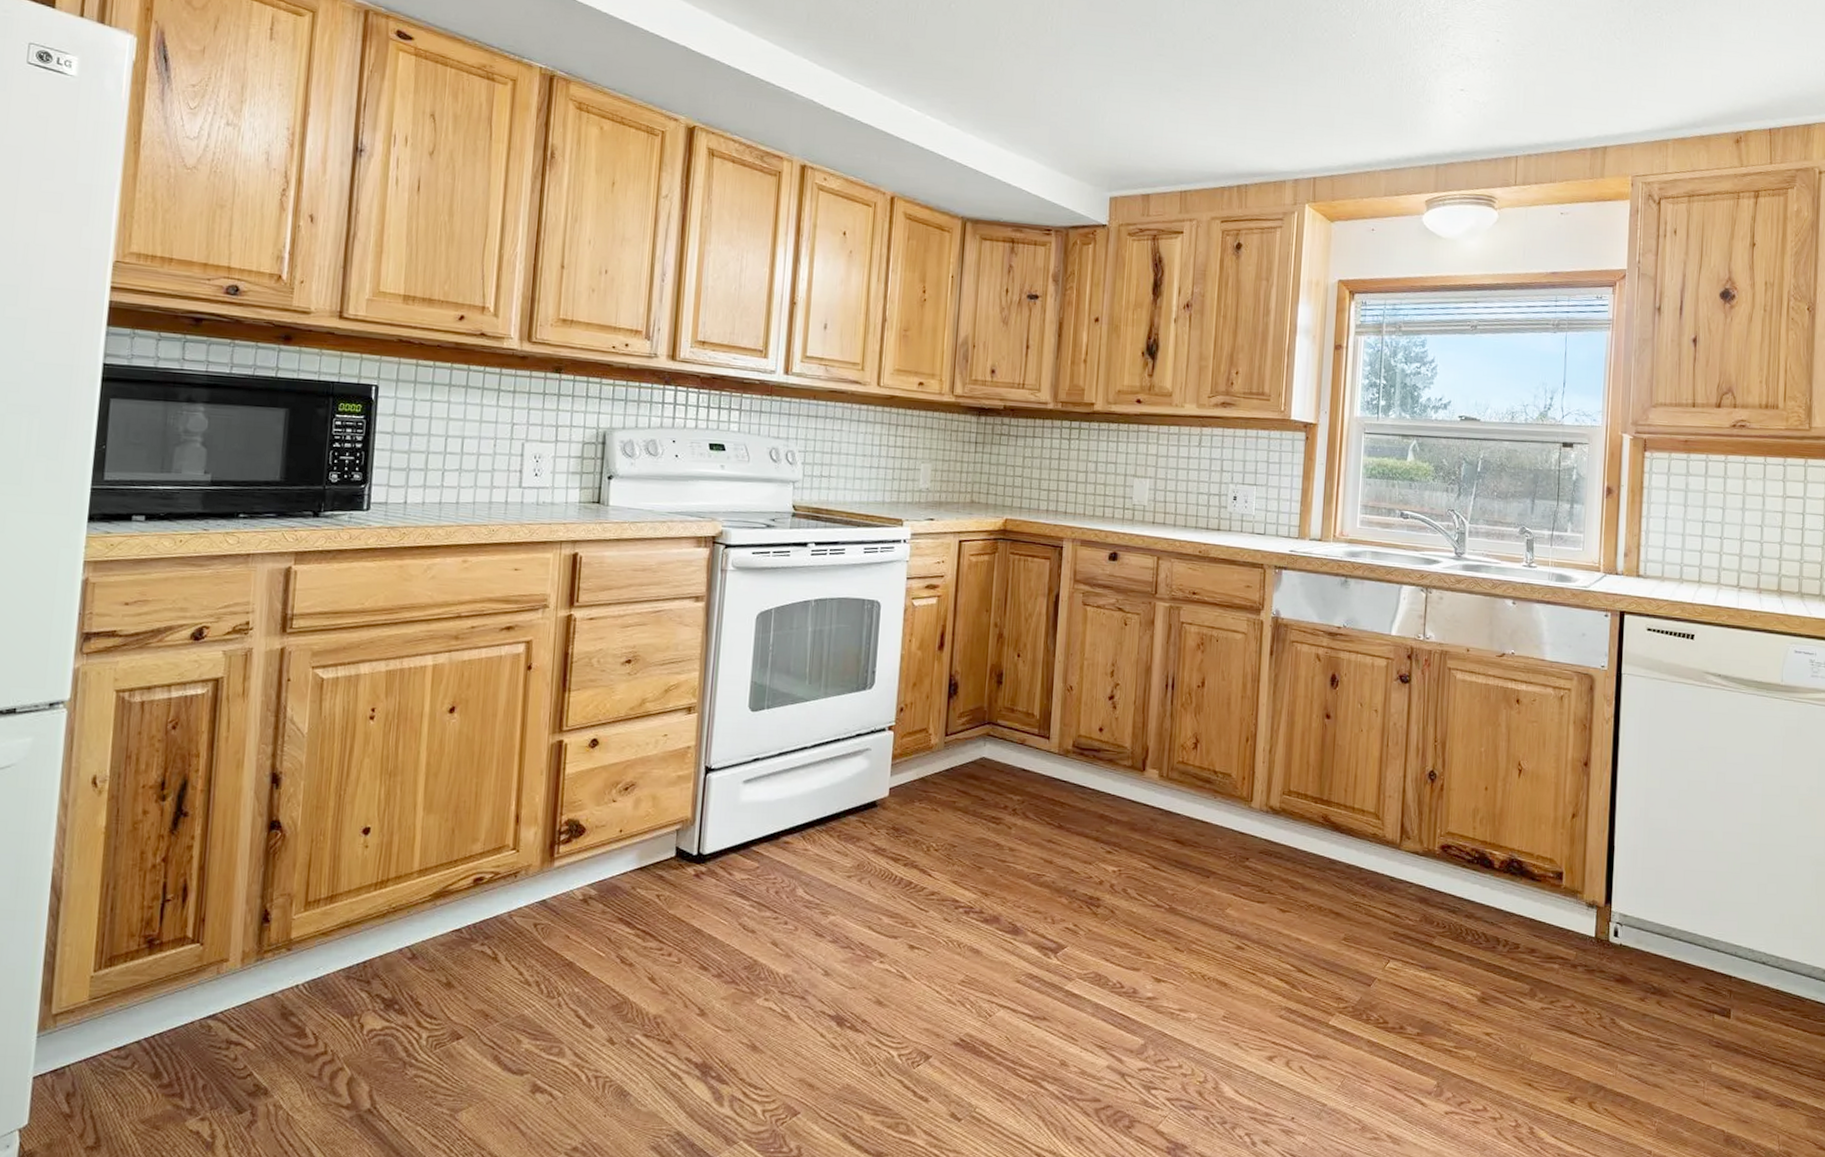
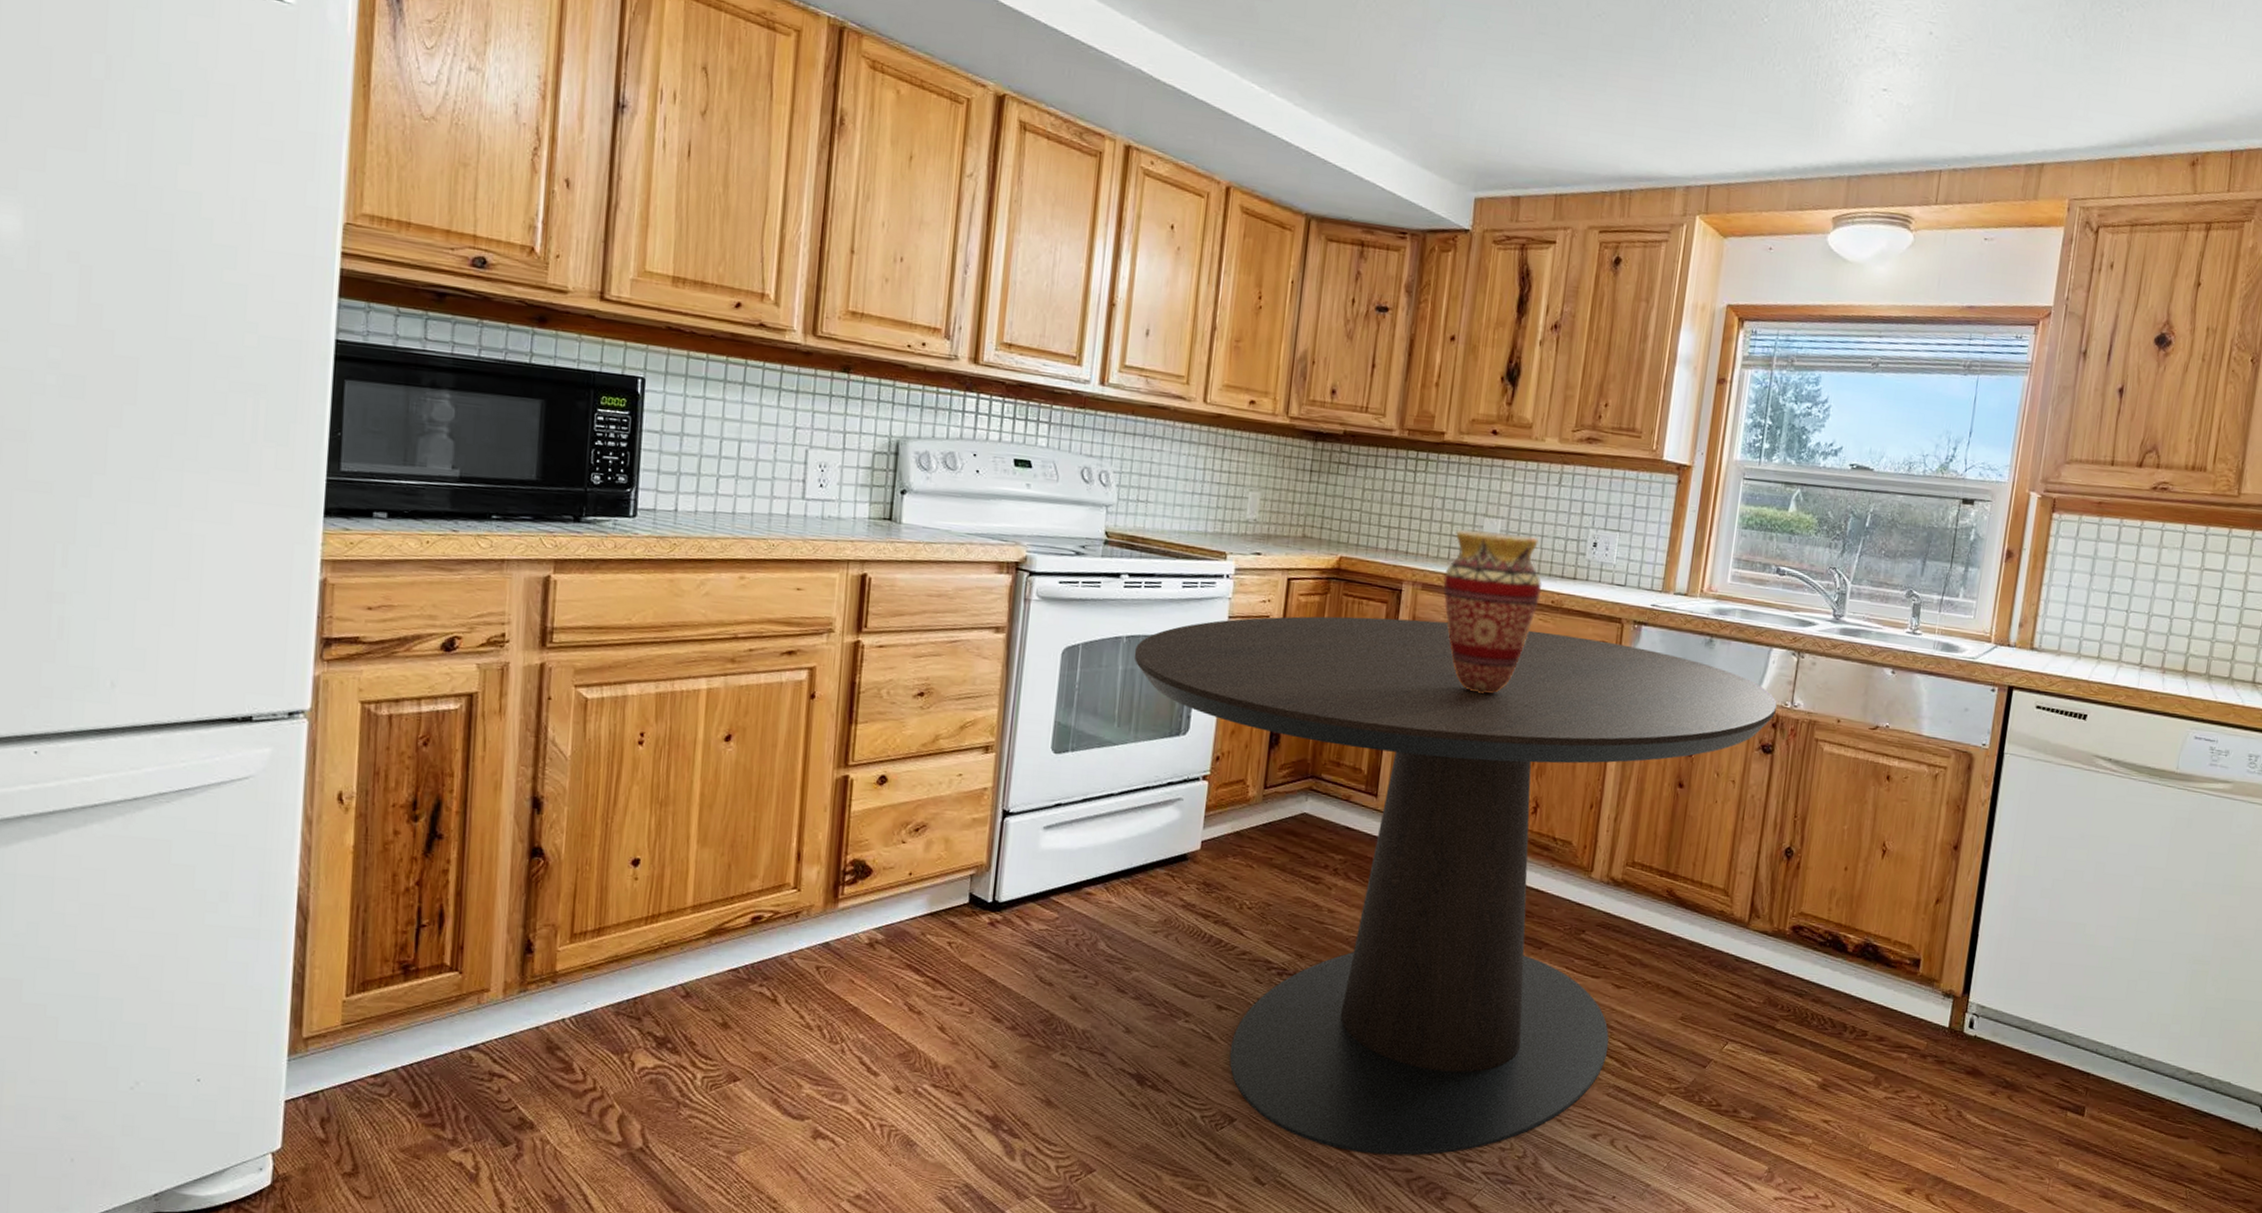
dining table: none [822,573,1410,1086] -> present [1134,616,1777,1156]
vase: none [1100,489,1190,639] -> present [1443,529,1543,694]

